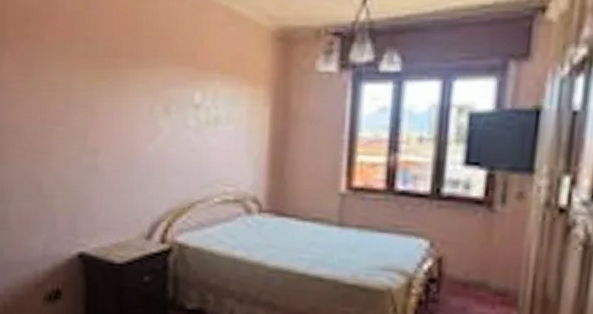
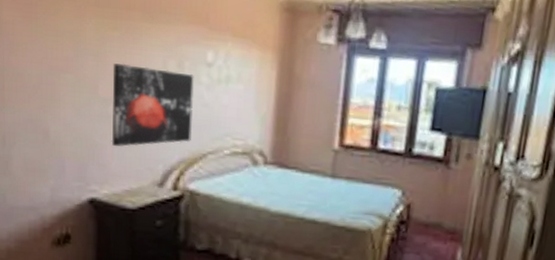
wall art: none [99,112,181,199] -> present [111,63,194,147]

